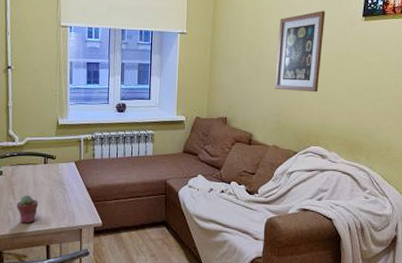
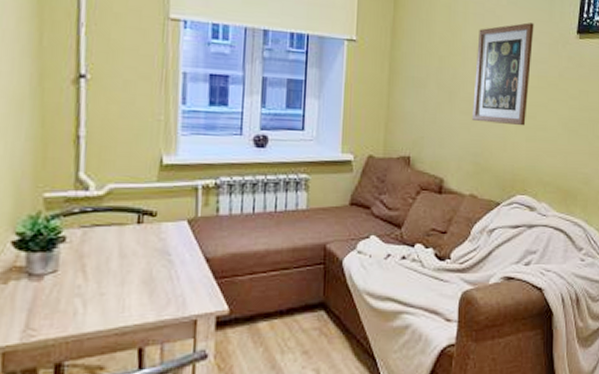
potted succulent: present [16,195,38,223] -> none [88,272,126,316]

